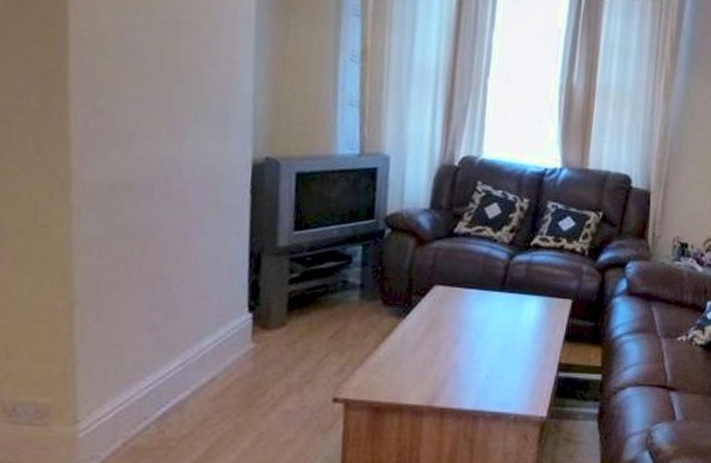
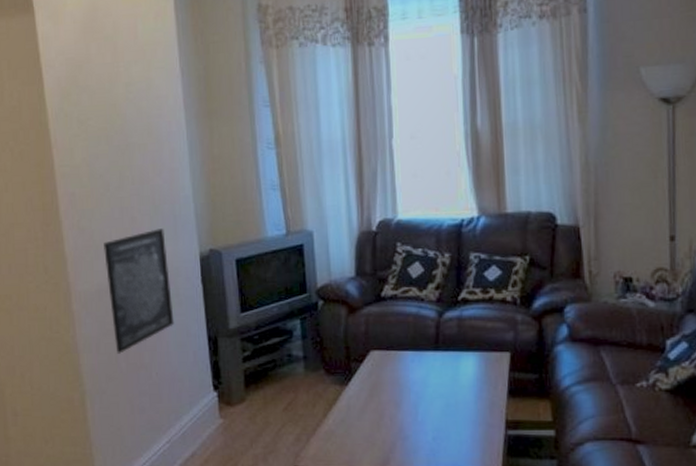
wall art: none [124,124,211,260] -> present [104,228,175,354]

